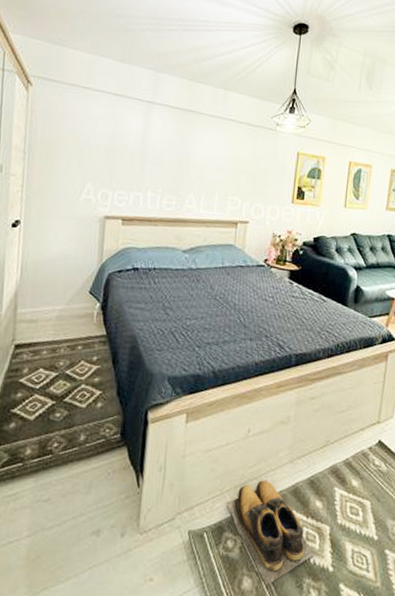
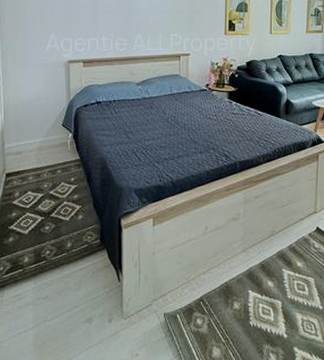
shoes: present [226,480,315,586] -> none [193,268,271,353]

